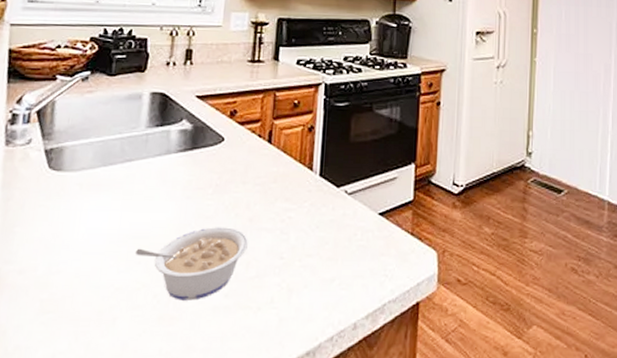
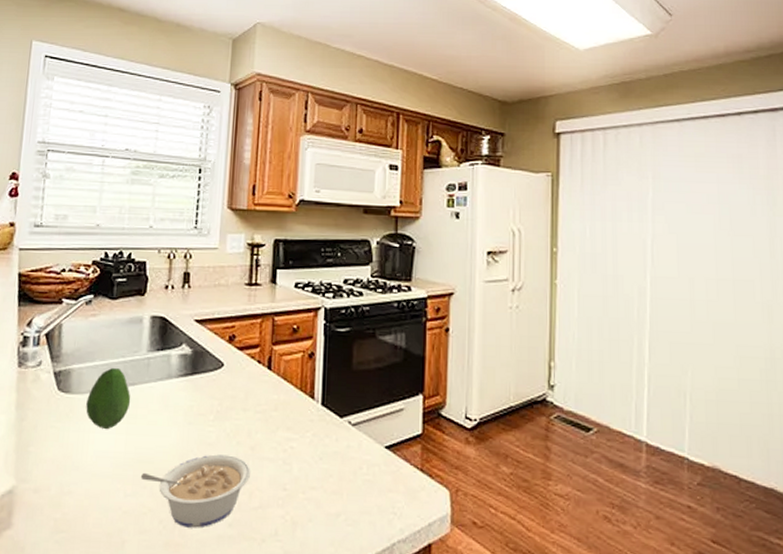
fruit: none [78,145,128,206] -> present [86,368,131,429]

